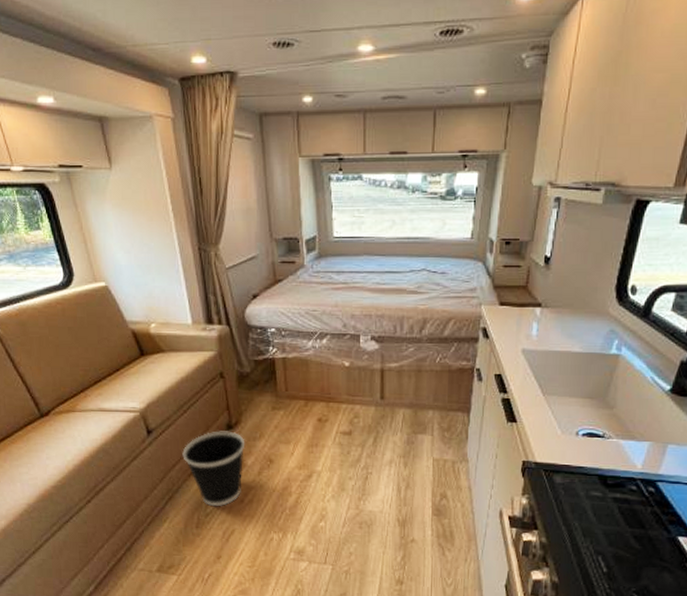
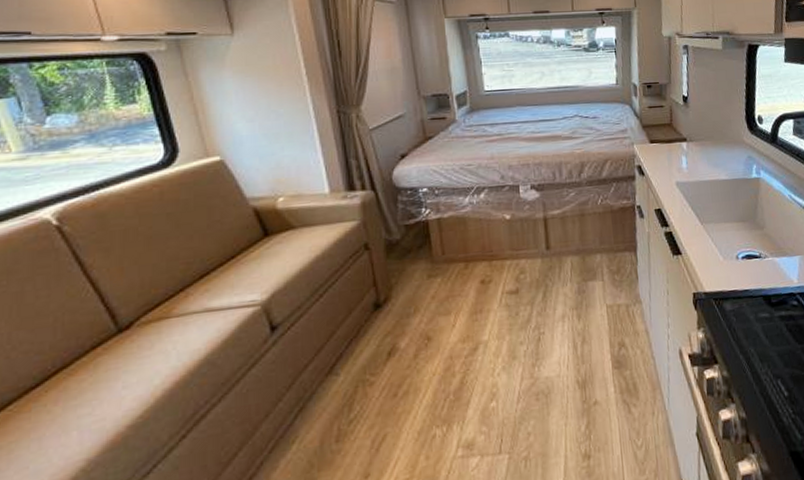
wastebasket: present [182,431,245,506] -> none [317,311,397,409]

